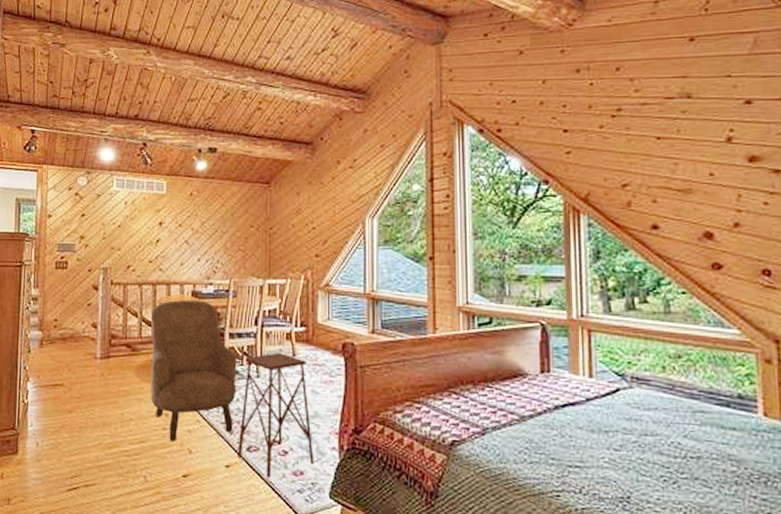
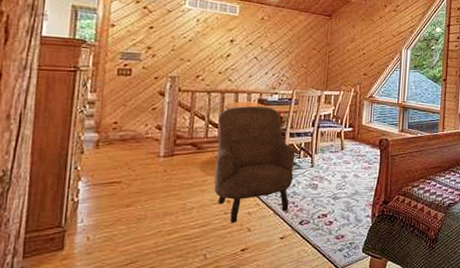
side table: present [237,352,314,478] -> none [291,147,353,244]

